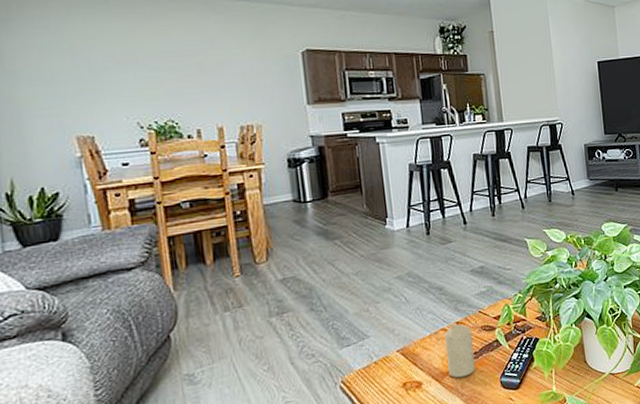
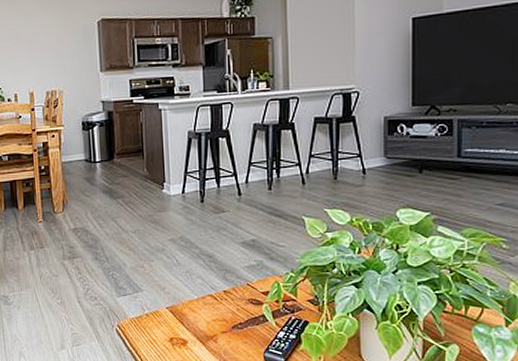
candle: present [445,323,475,378] -> none [212,292,240,344]

